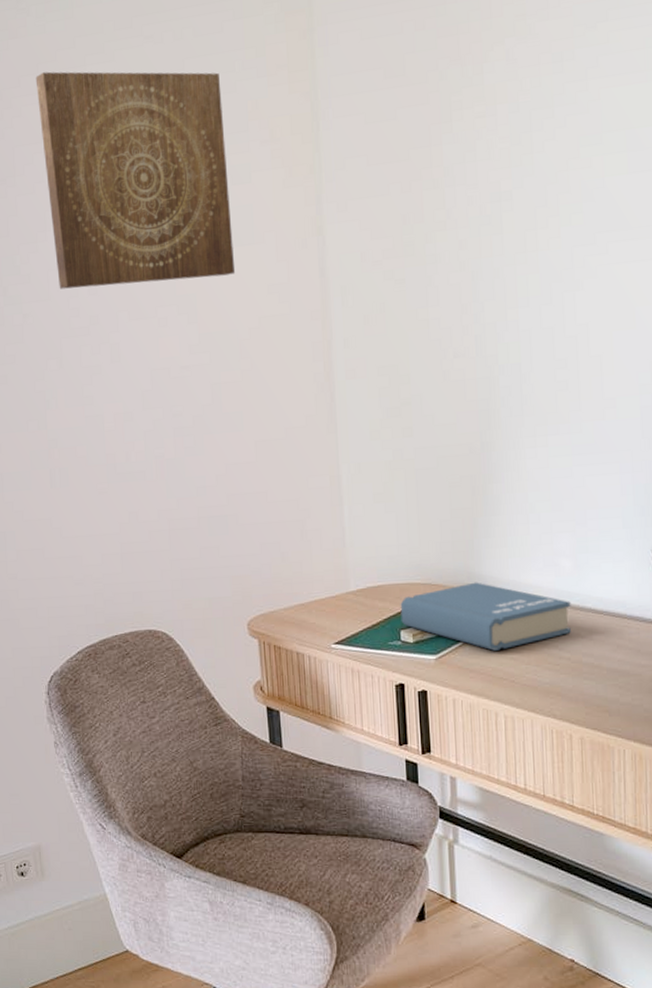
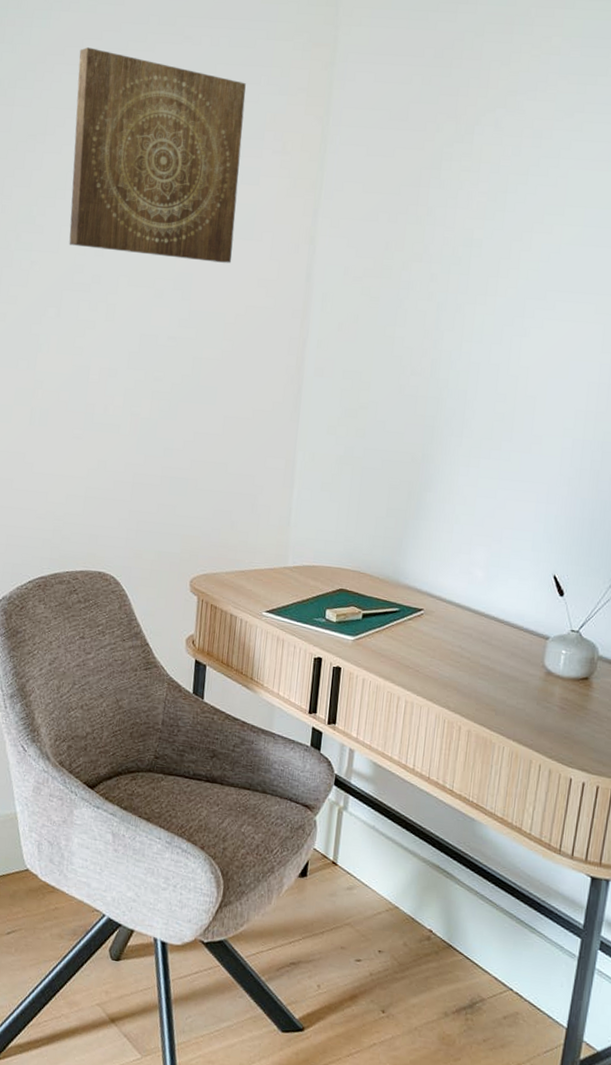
book: present [400,582,571,651] -> none [328,576,478,641]

